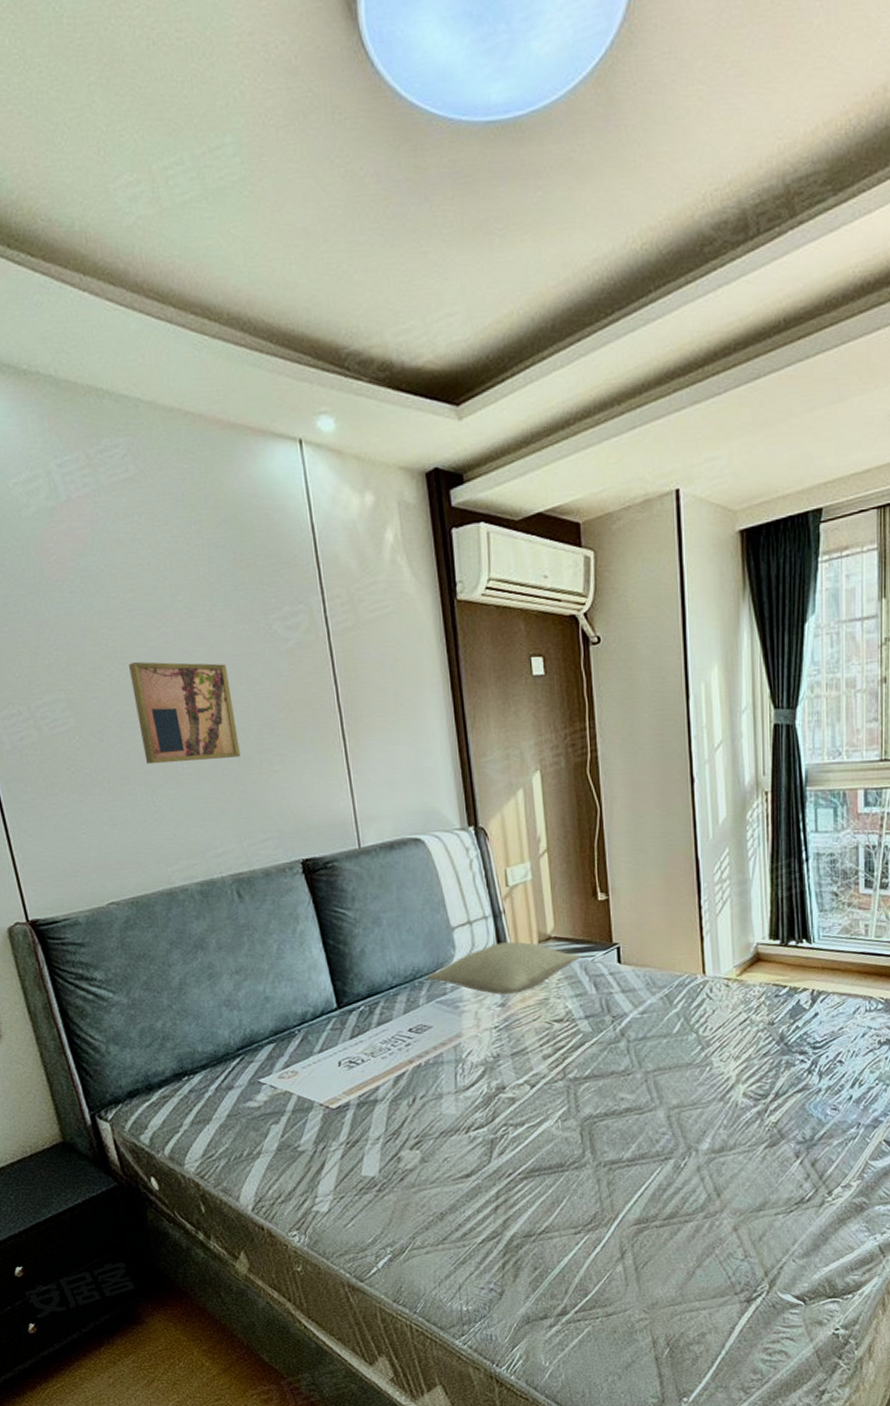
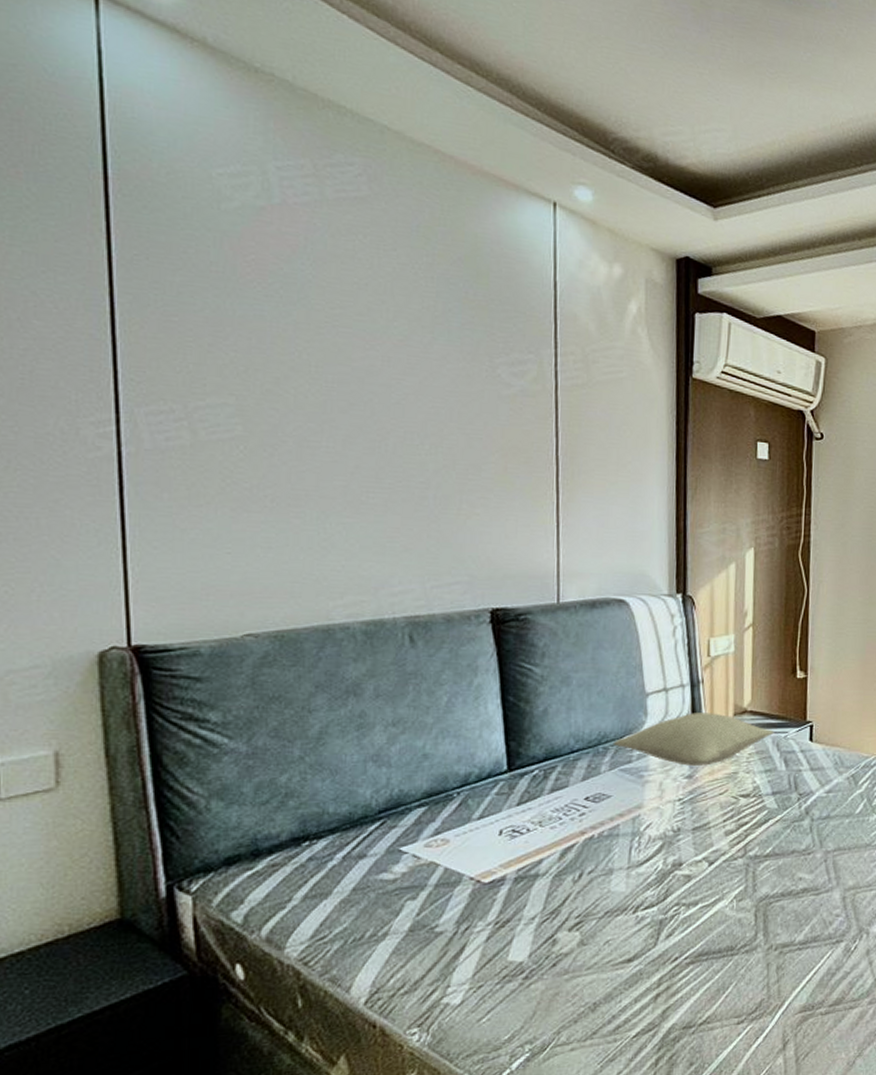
wall art: present [129,662,240,765] -> none [322,379,439,494]

